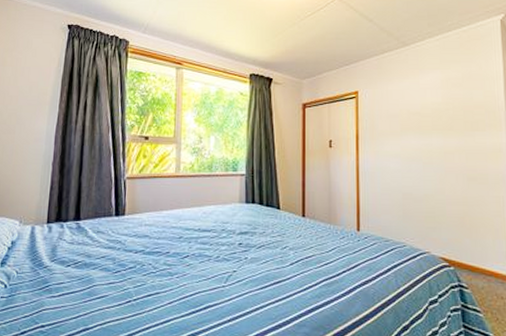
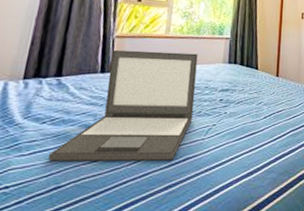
laptop: none [75,191,212,308] -> present [47,50,198,161]

